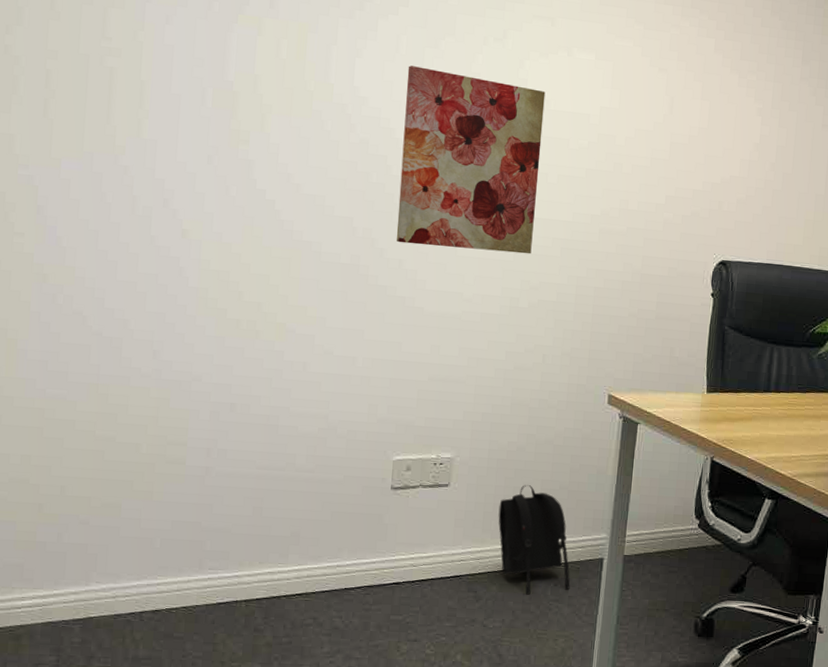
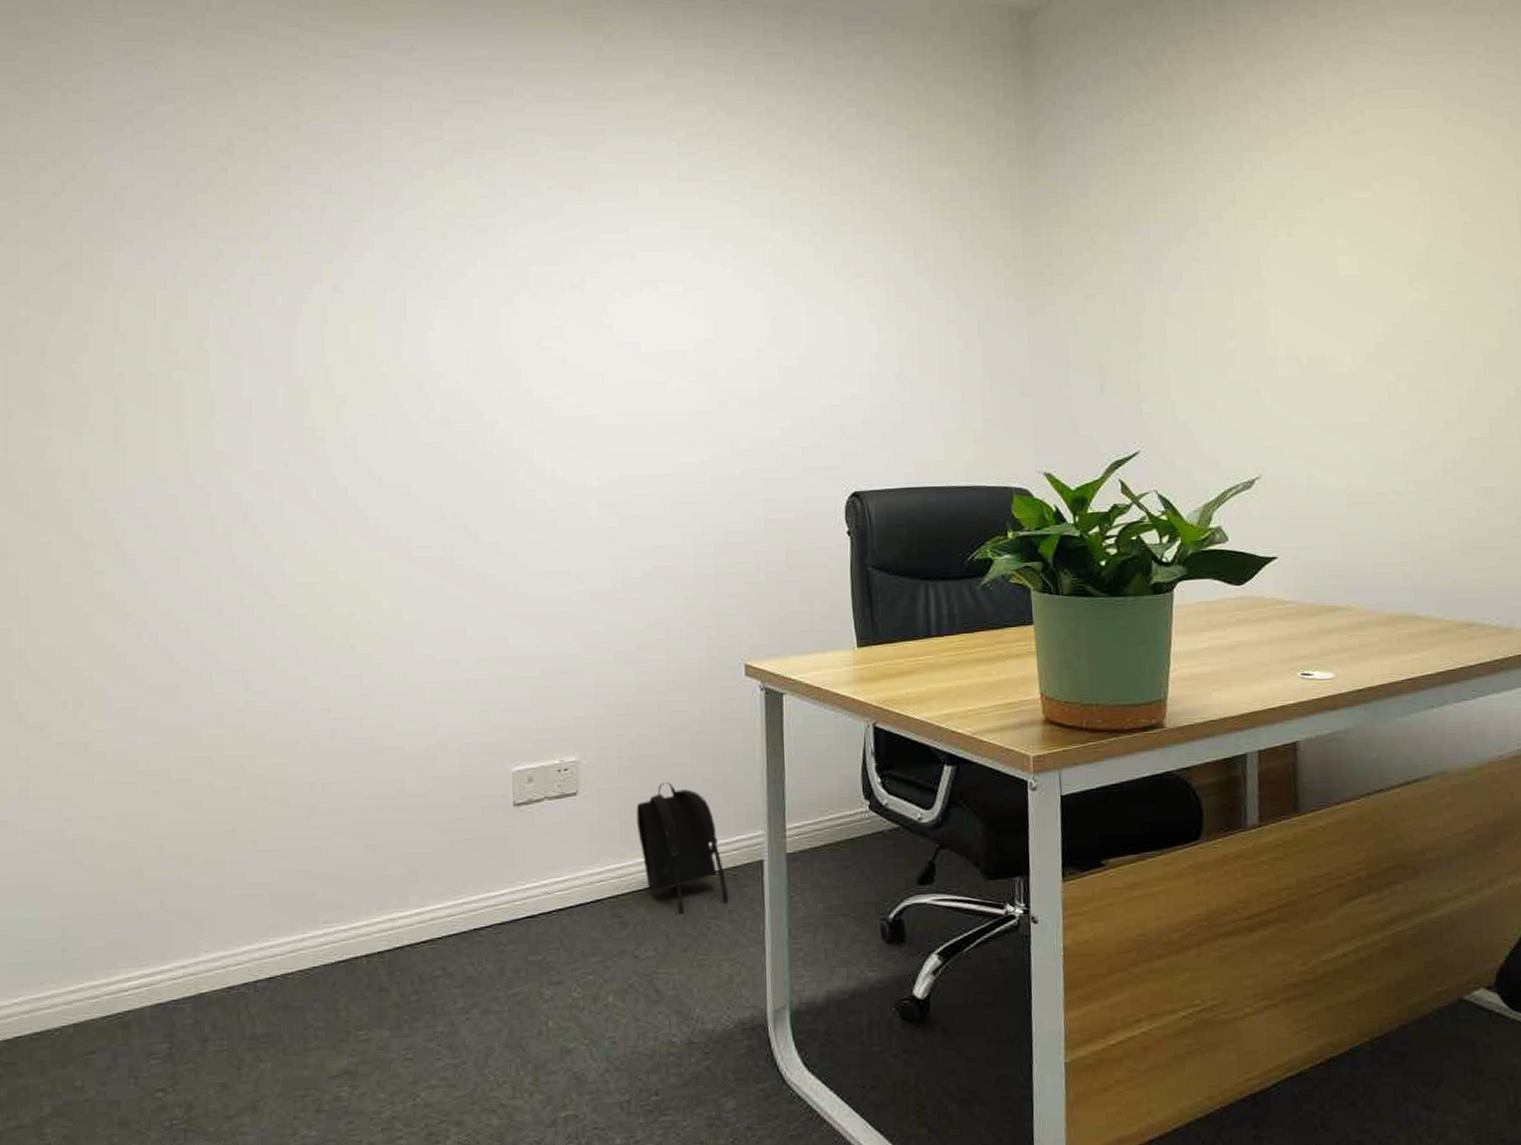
wall art: present [396,65,546,255] -> none [483,329,639,524]

